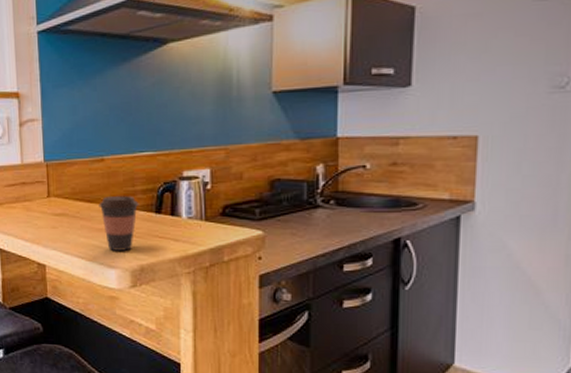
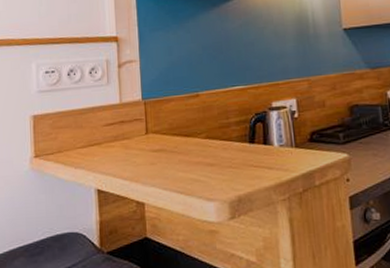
coffee cup: present [98,196,139,251] -> none [195,128,234,183]

